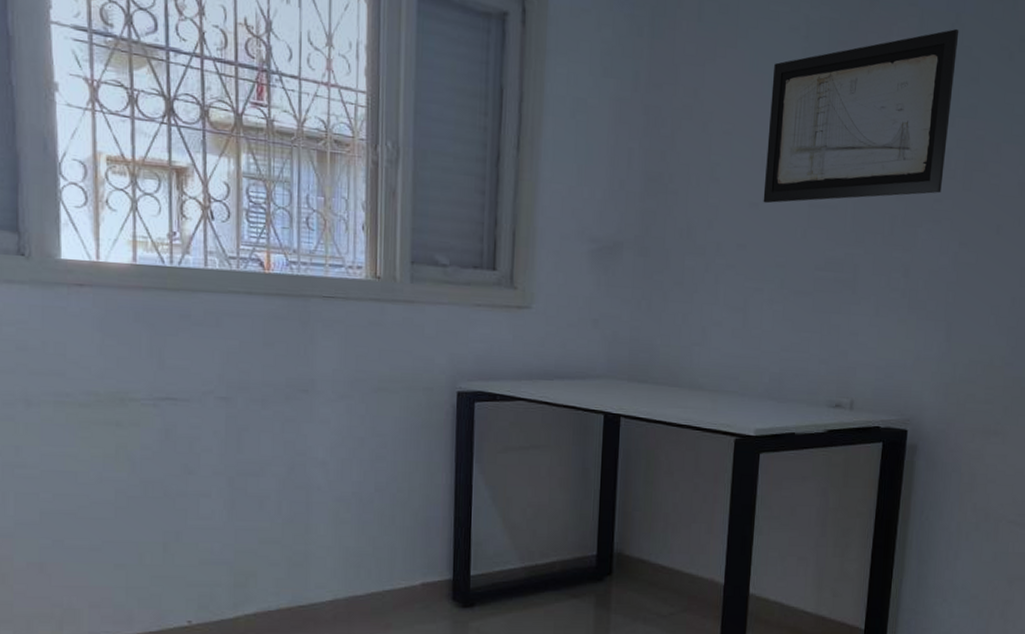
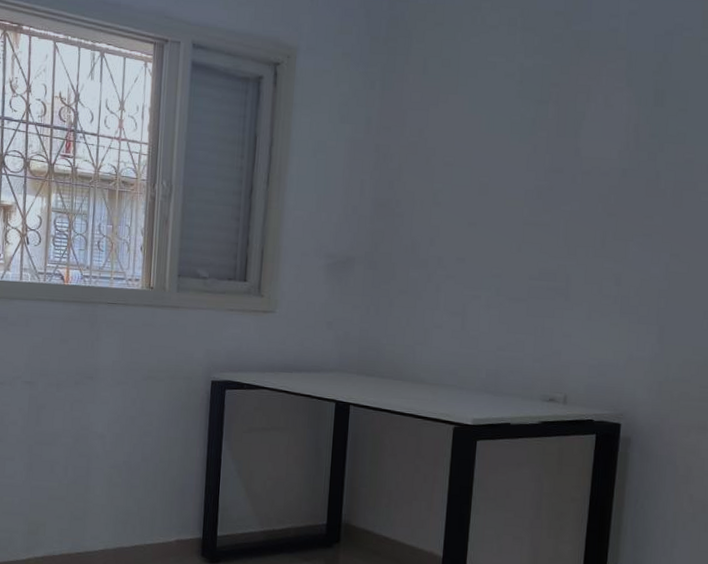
wall art: present [763,28,959,204] -> none [480,67,667,223]

